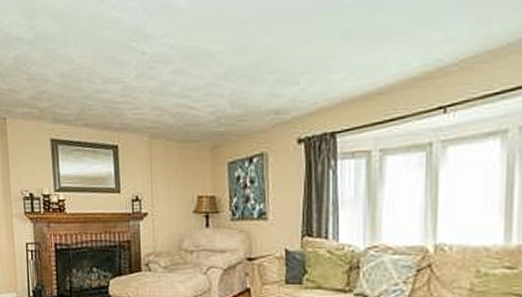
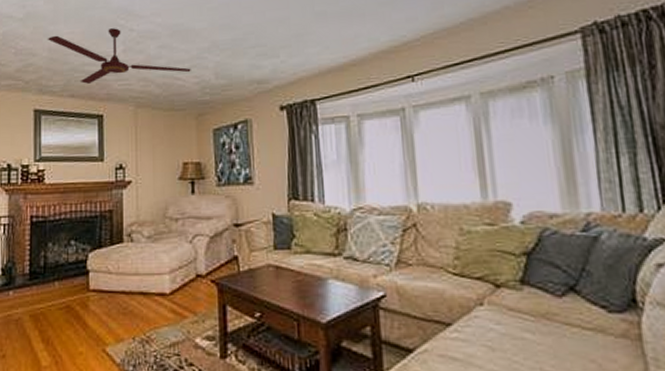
ceiling fan: none [58,51,206,113] -> present [47,28,191,84]

